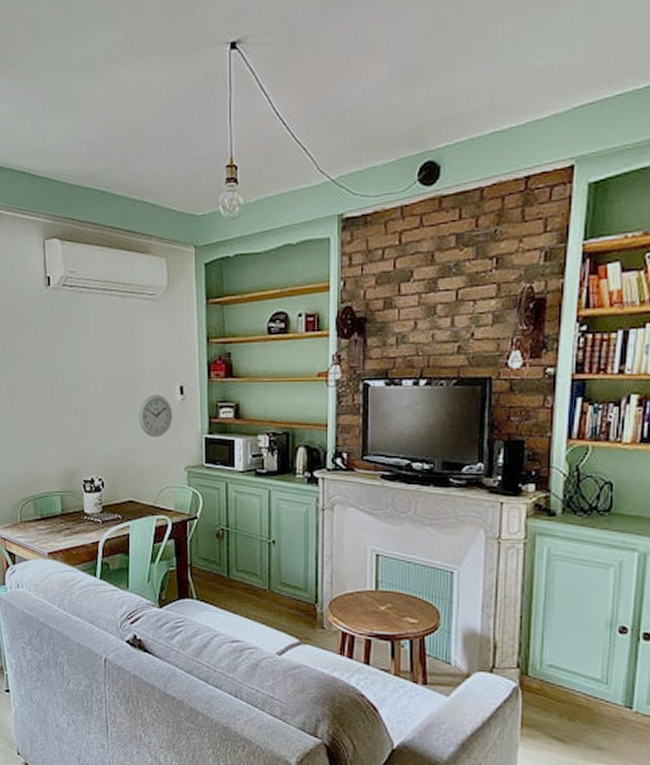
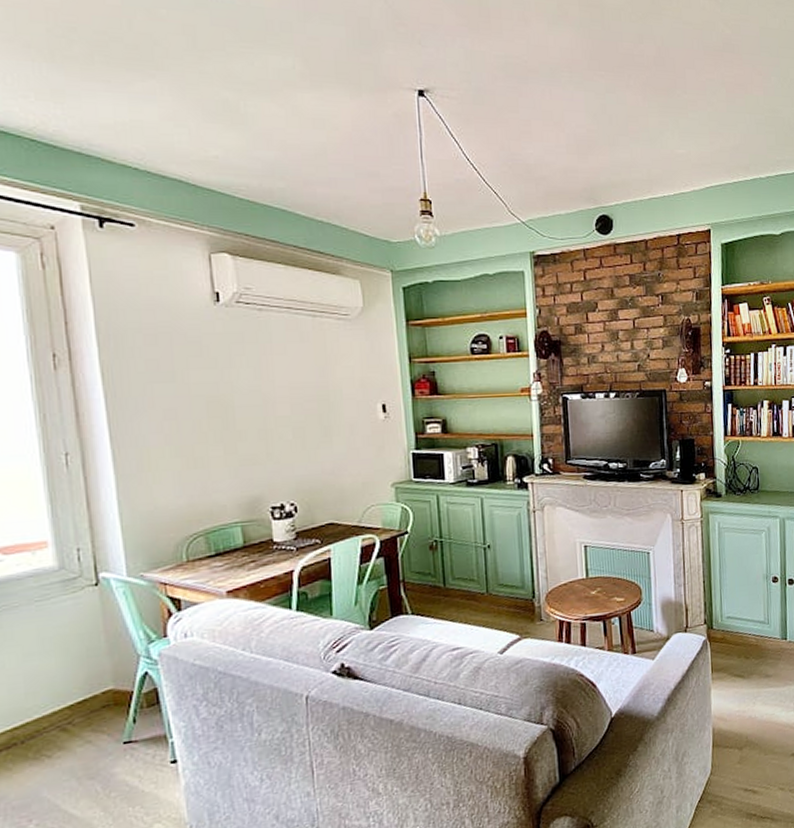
wall clock: present [138,395,173,437] -> none [335,413,376,456]

